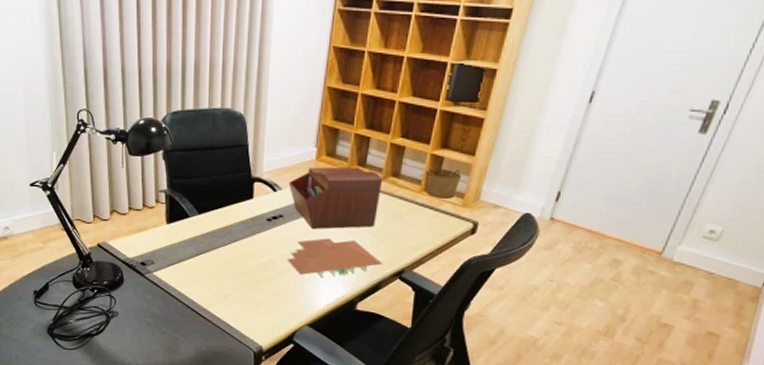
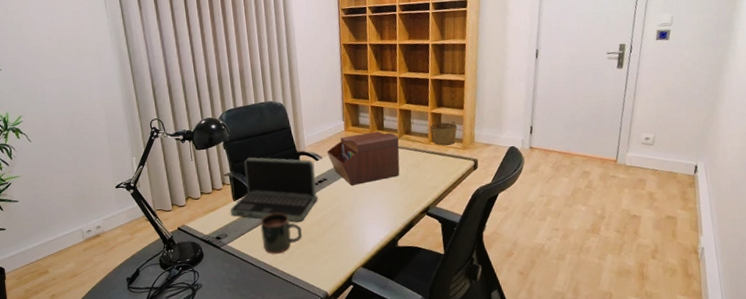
laptop: none [162,174,271,261] -> present [231,157,318,222]
mug: none [194,245,243,294] -> present [260,212,302,254]
papers: present [287,238,383,277] -> none [336,190,412,225]
binder: present [445,60,487,103] -> none [432,41,459,72]

